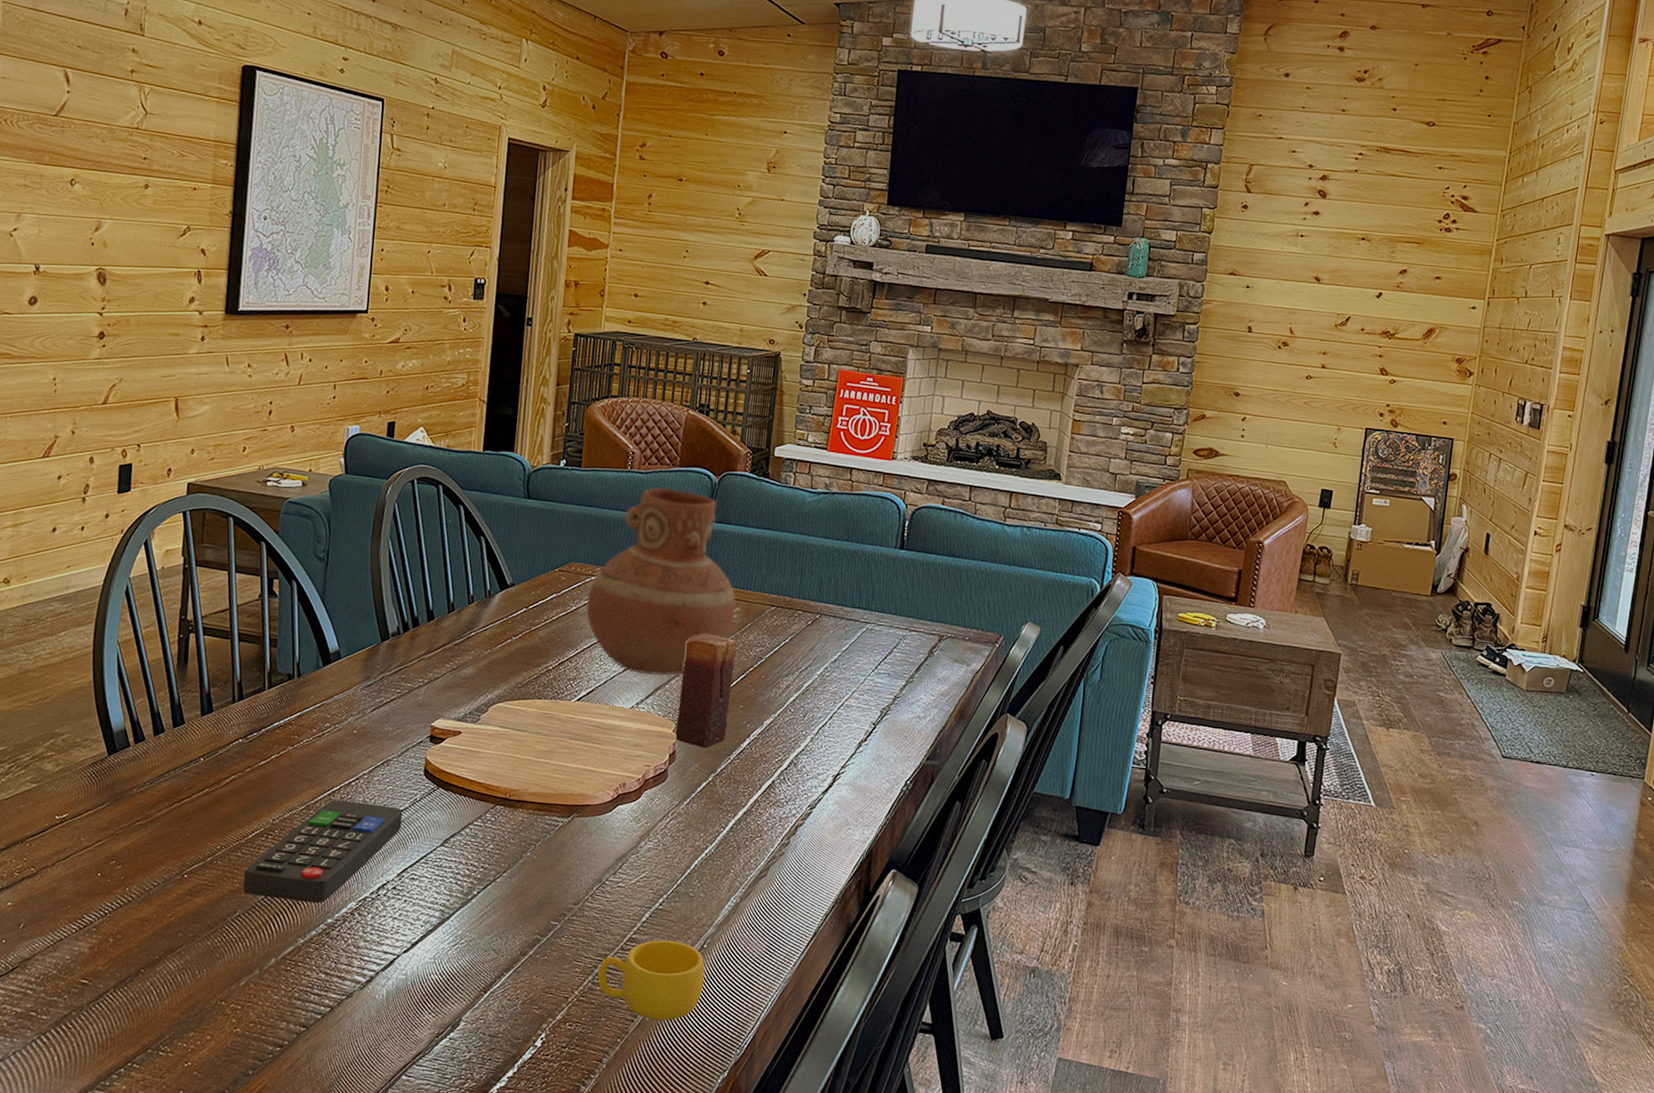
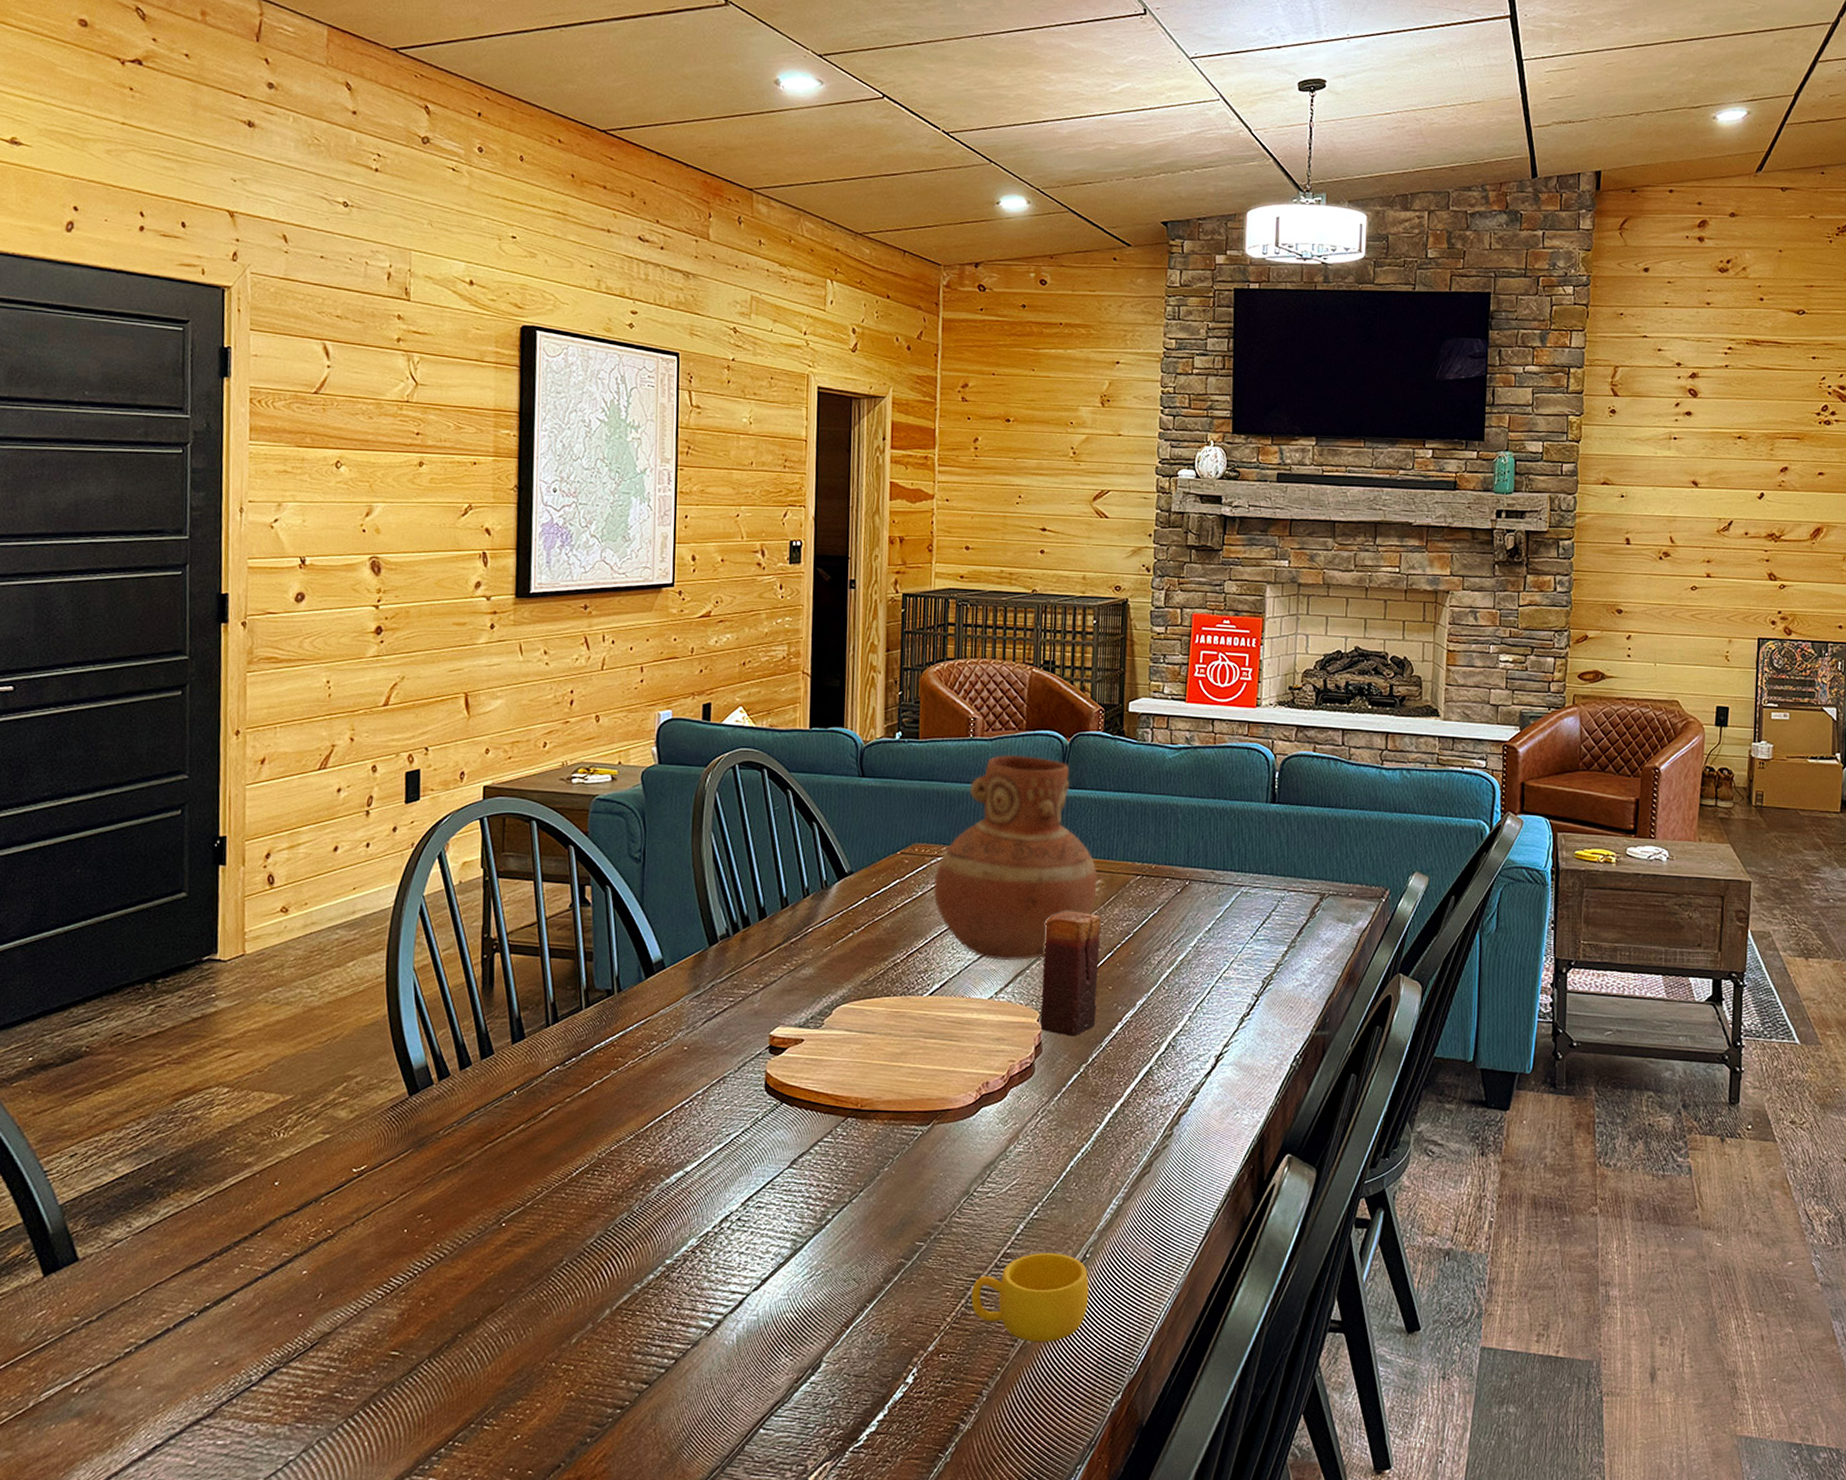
remote control: present [243,800,403,904] -> none [568,1126,744,1244]

